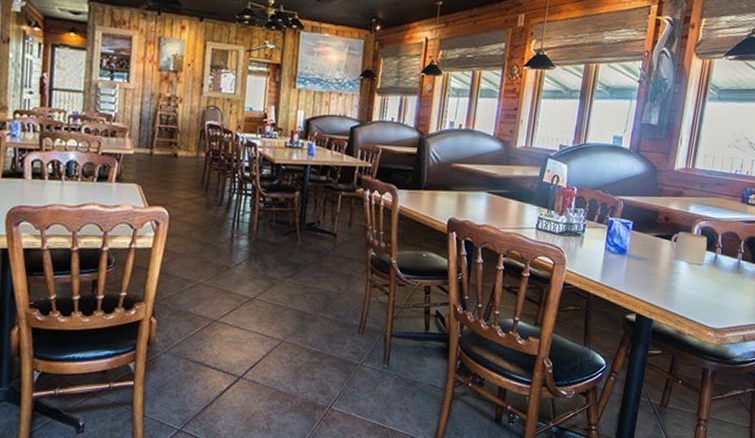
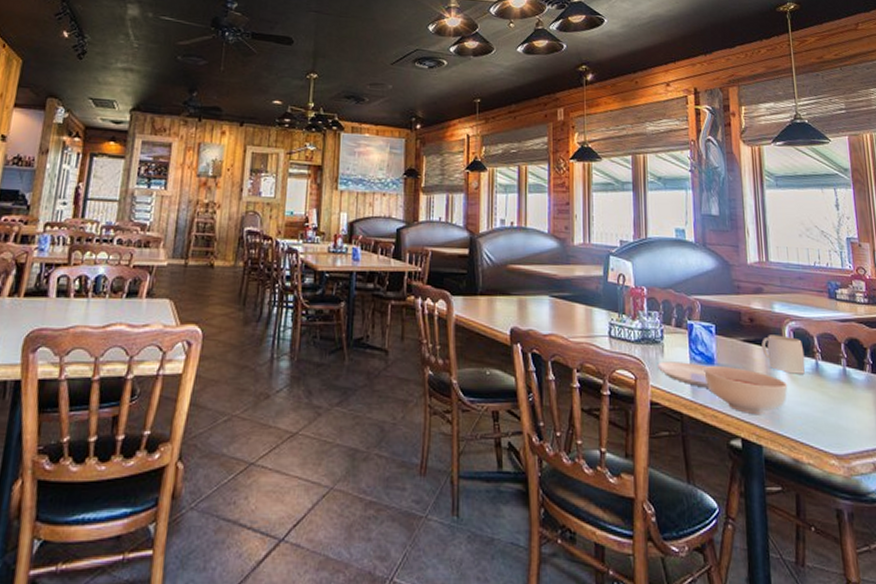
plate: none [574,250,618,274] -> present [657,361,709,388]
bowl: none [614,255,686,296] -> present [704,365,788,415]

